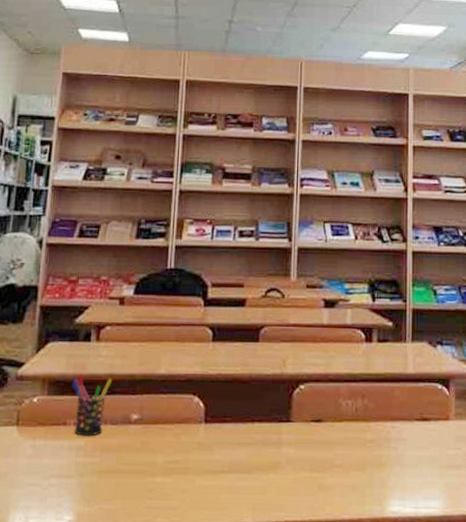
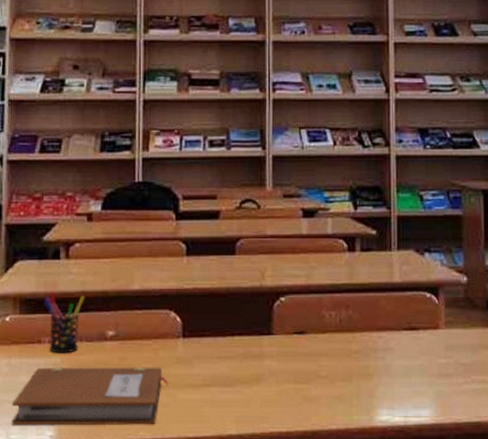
notebook: none [31,449,188,511] -> present [11,367,168,426]

